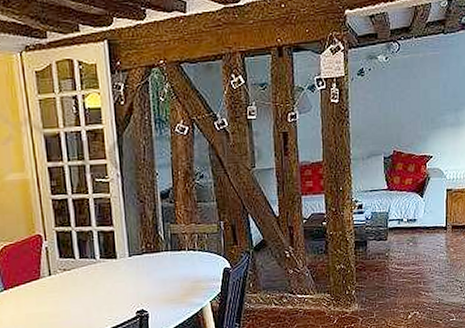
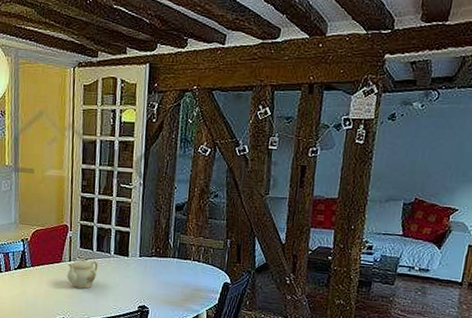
teapot: none [48,268,84,305] -> present [67,257,98,289]

